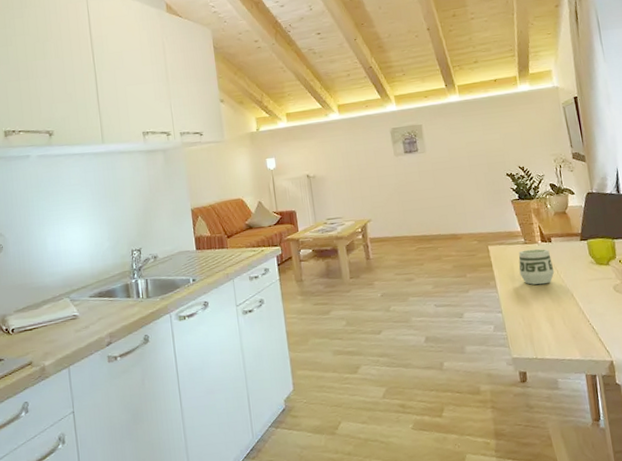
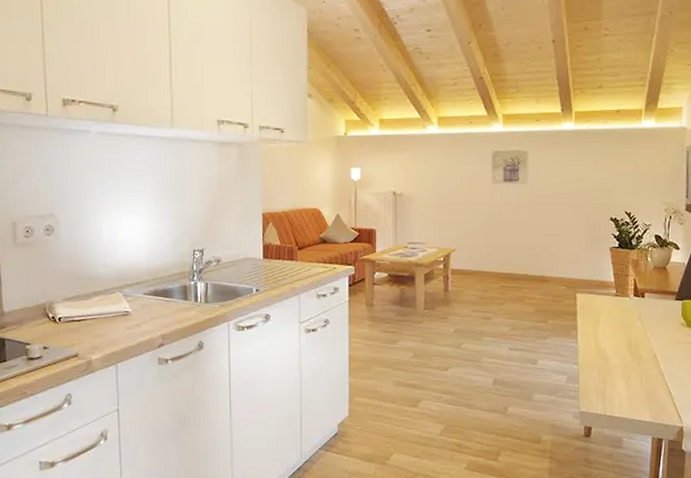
cup: present [518,248,555,285] -> none [604,302,642,341]

